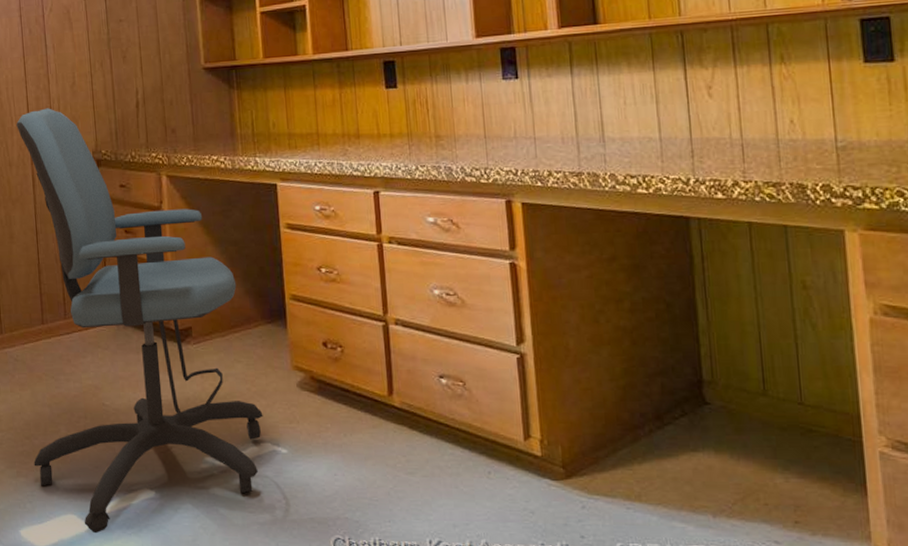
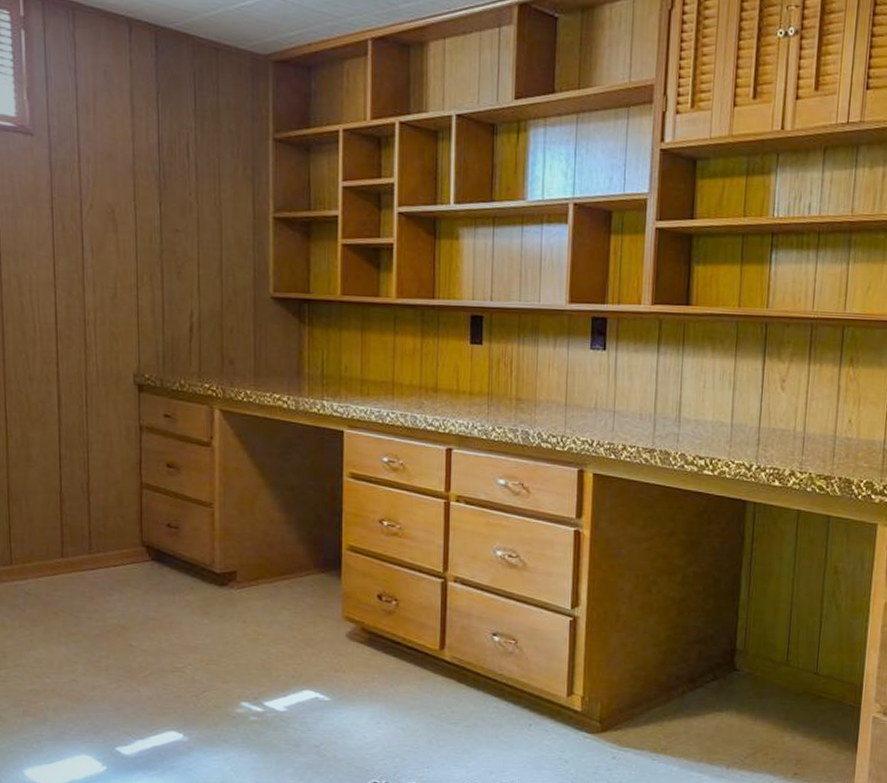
office chair: present [16,108,263,534] -> none [40,319,308,775]

